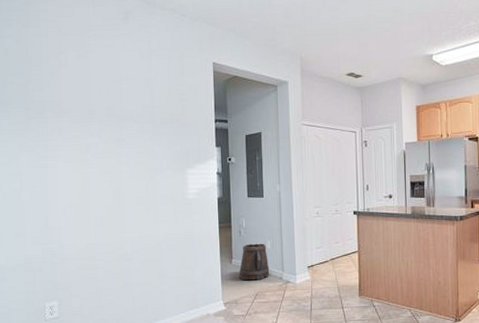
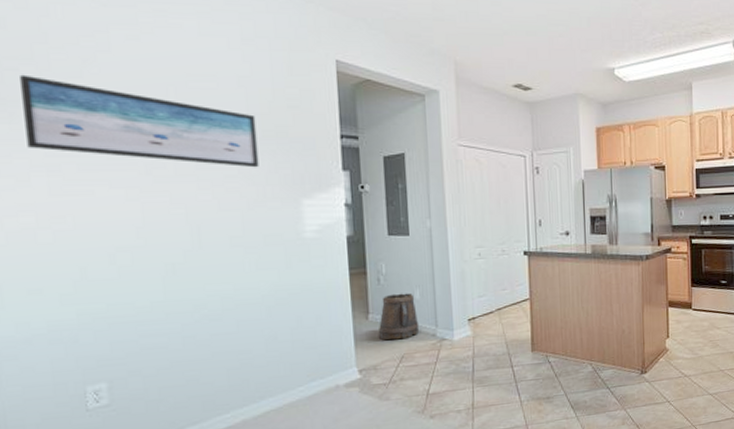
wall art: none [14,85,159,146] -> present [18,74,259,168]

